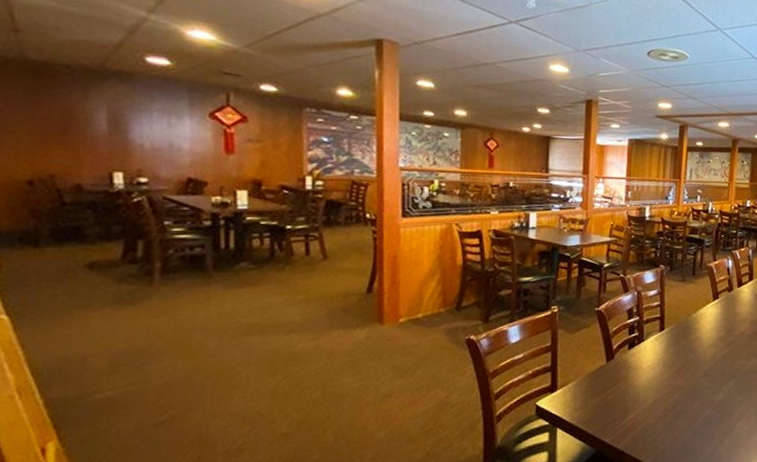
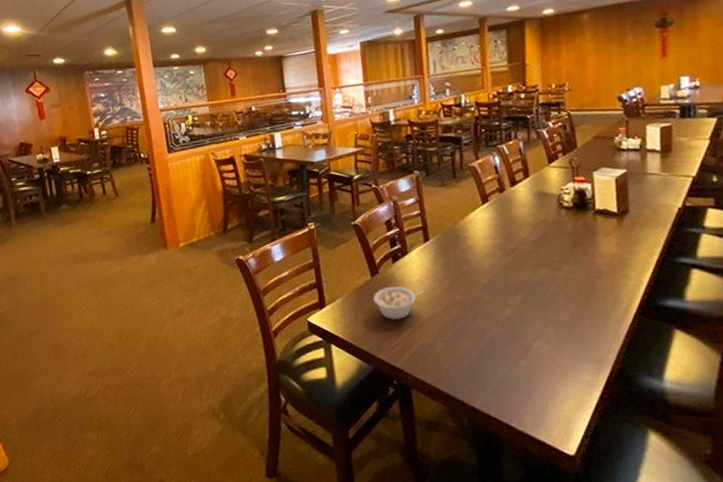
legume: none [605,372,653,403] -> present [373,287,424,320]

